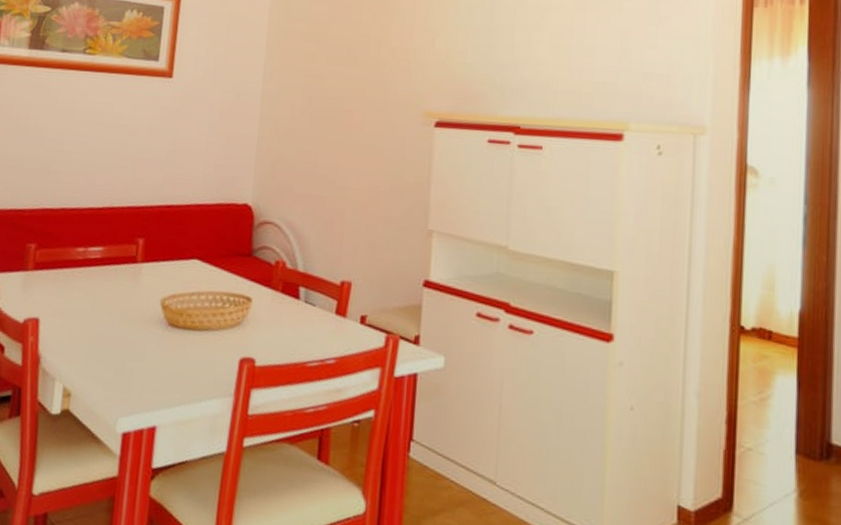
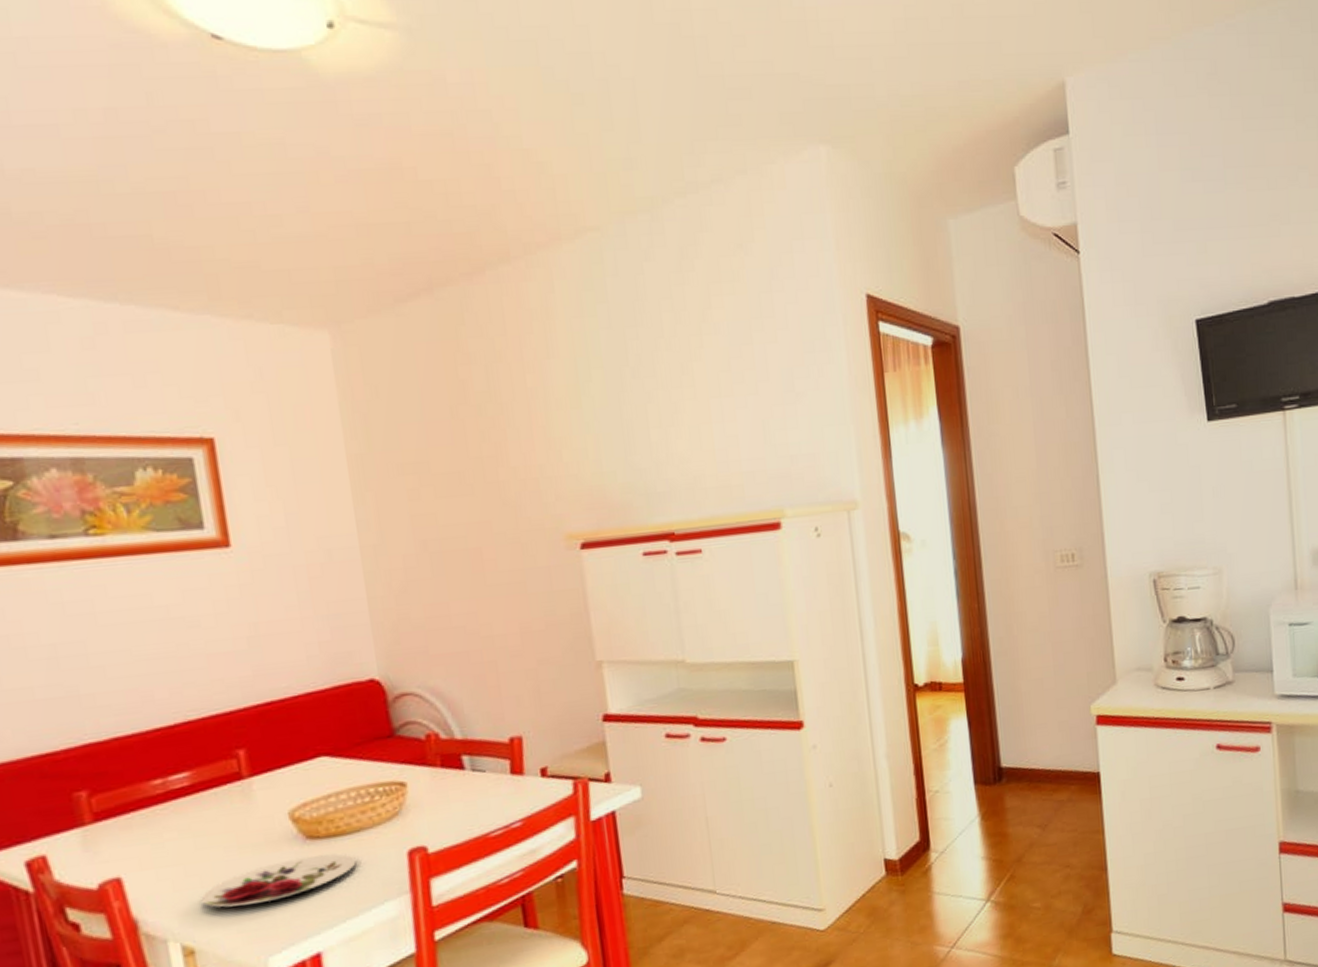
plate: none [85,339,200,371] -> present [201,853,356,907]

